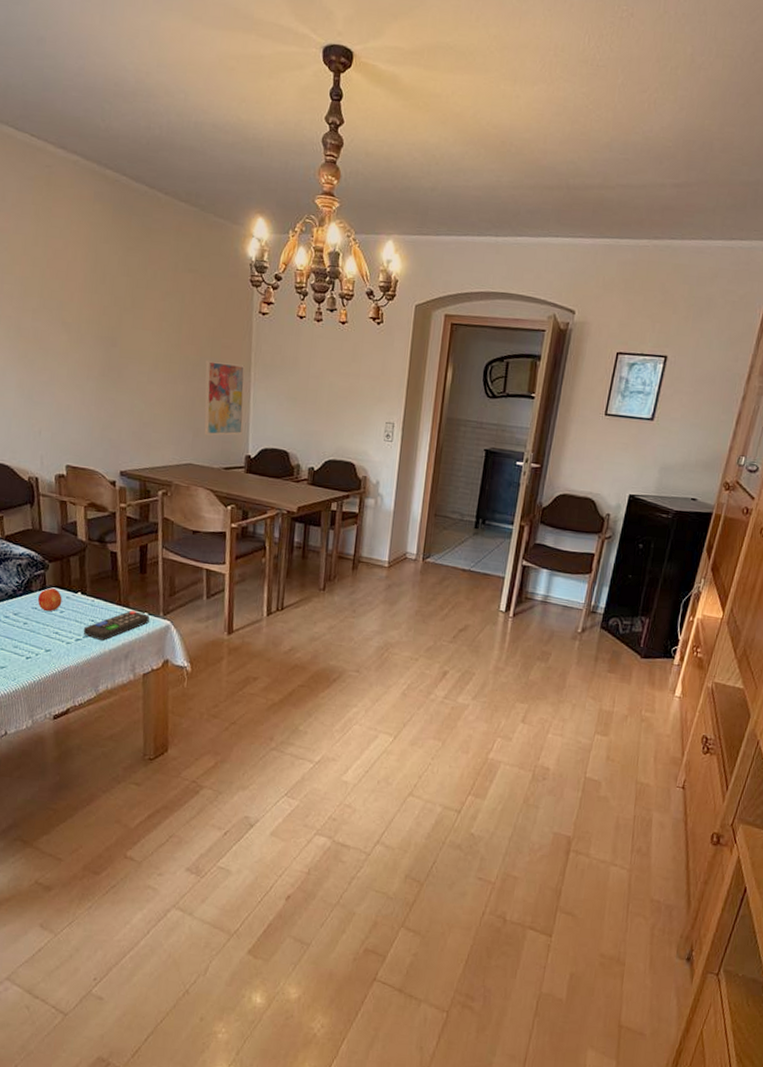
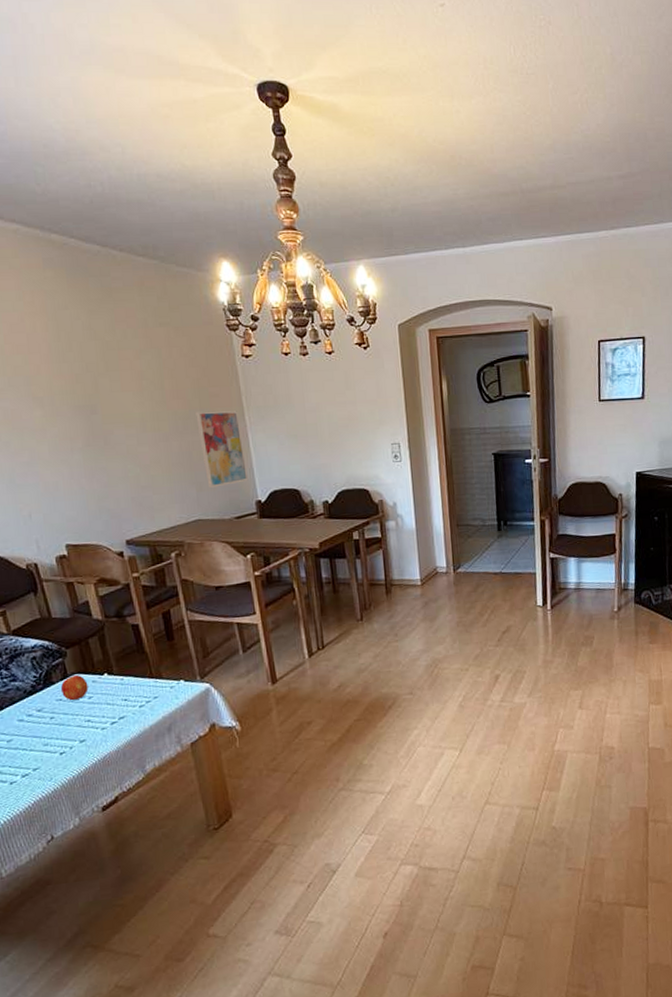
remote control: present [83,611,150,640] -> none [117,680,187,719]

